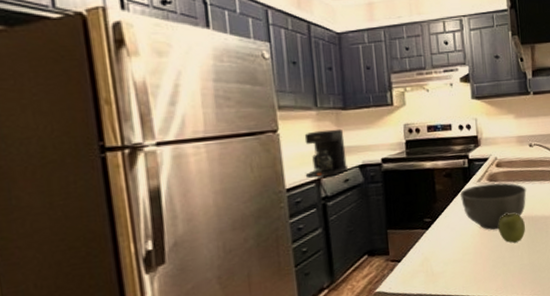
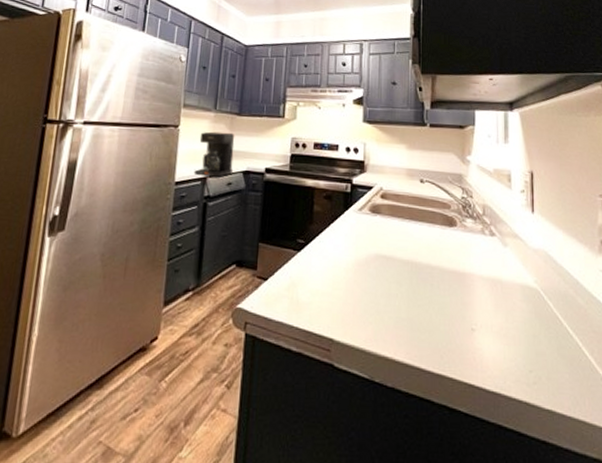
bowl: present [459,183,527,230] -> none [338,214,412,269]
fruit: present [498,213,525,243] -> none [376,251,406,289]

